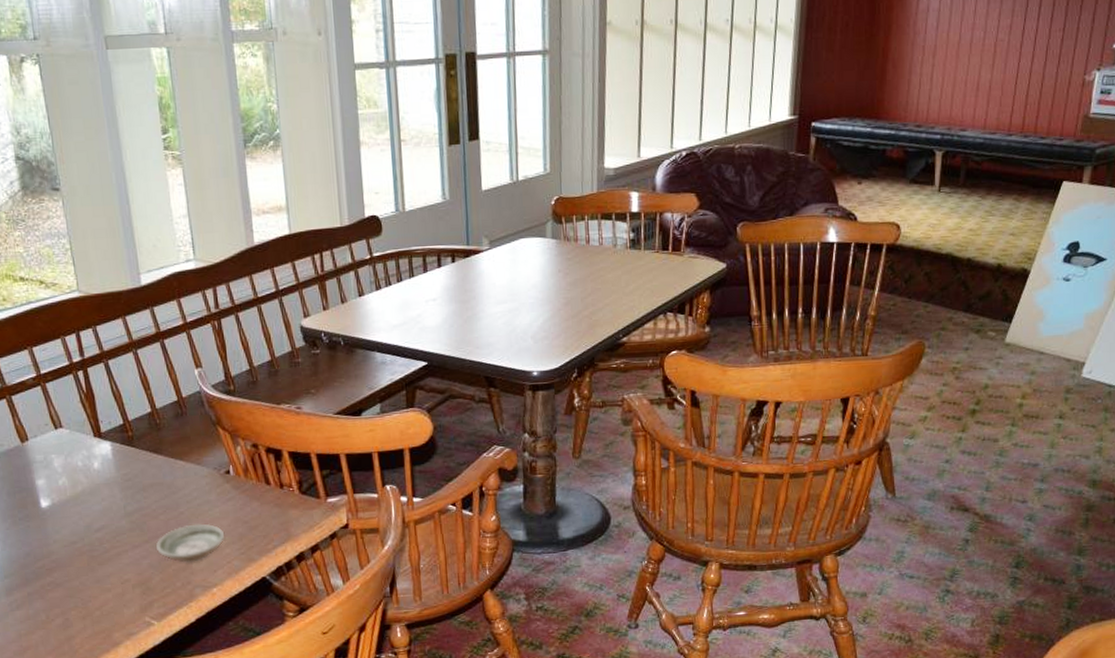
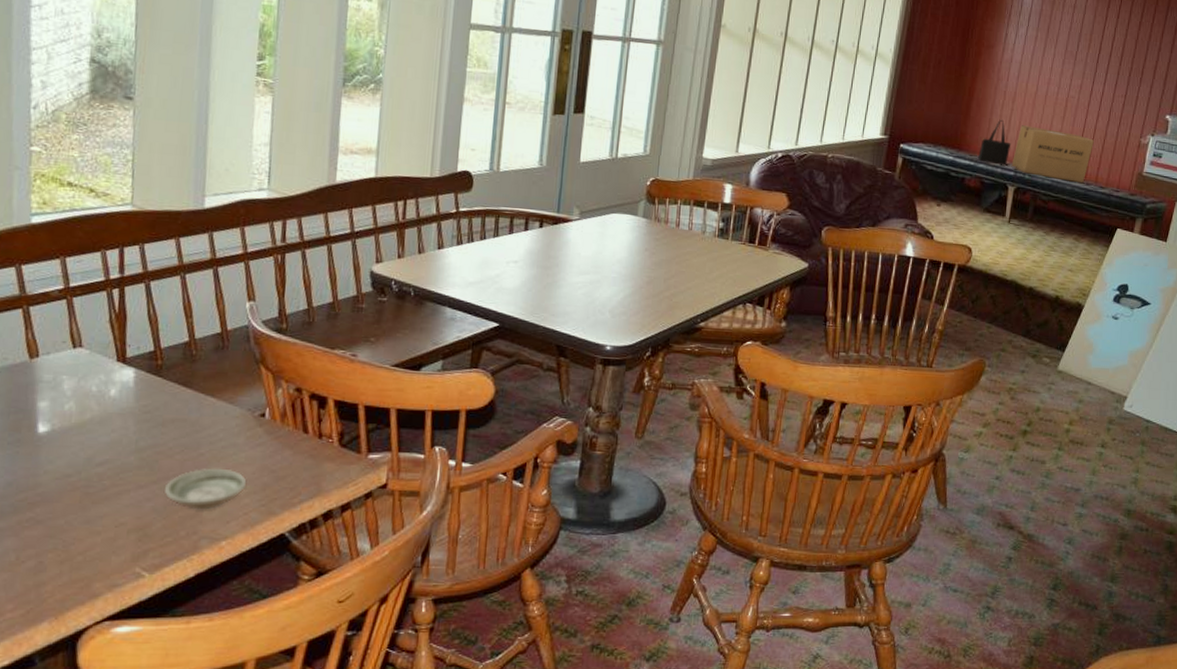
tote bag: none [898,78,935,130] -> present [977,119,1011,166]
box: none [937,80,1030,137] -> present [1011,125,1094,184]

